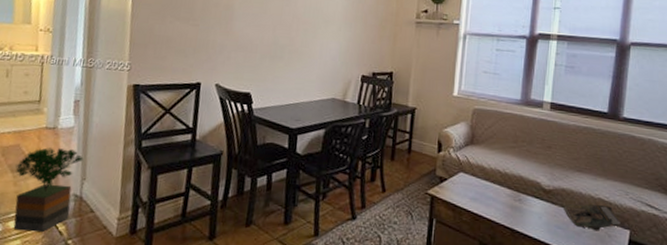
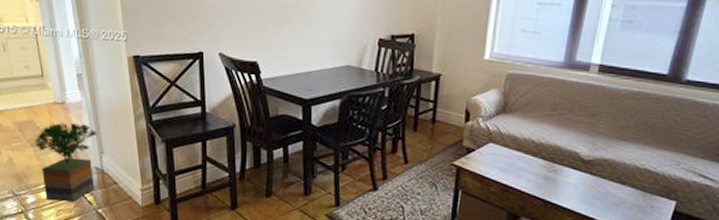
magazine: present [564,204,622,231] -> none [603,174,668,202]

